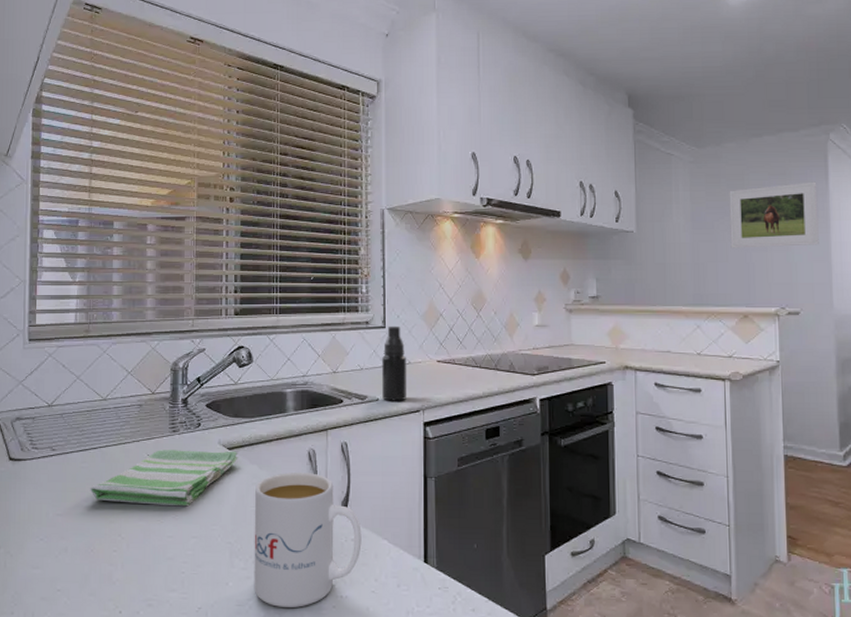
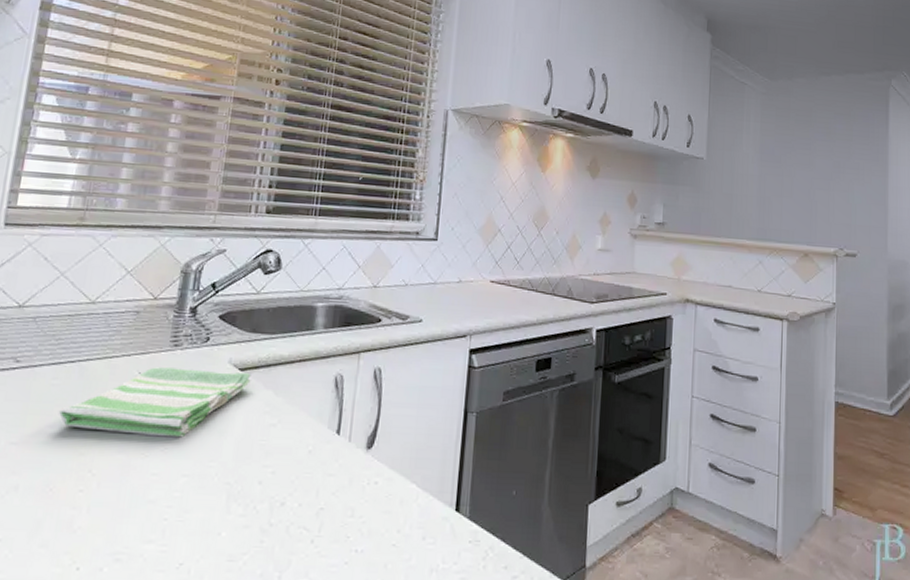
mug: present [254,473,362,609] -> none [251,400,388,565]
spray bottle: present [382,325,408,401] -> none [426,238,458,324]
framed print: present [729,181,819,248] -> none [796,124,878,188]

